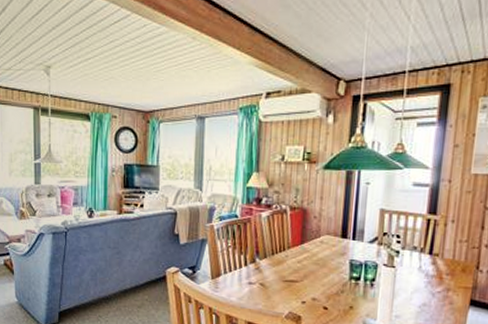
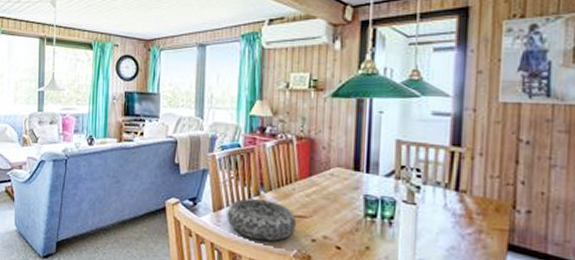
decorative bowl: none [224,266,289,304] -> present [227,198,297,241]

